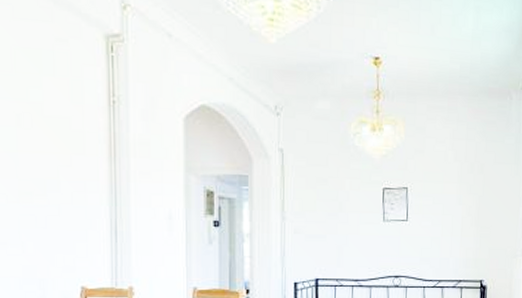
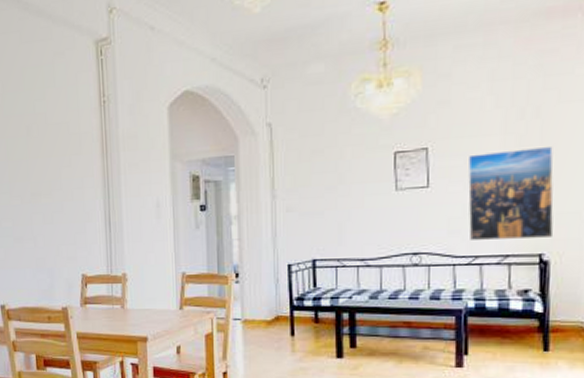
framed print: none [435,196,491,267] -> present [467,145,554,240]

